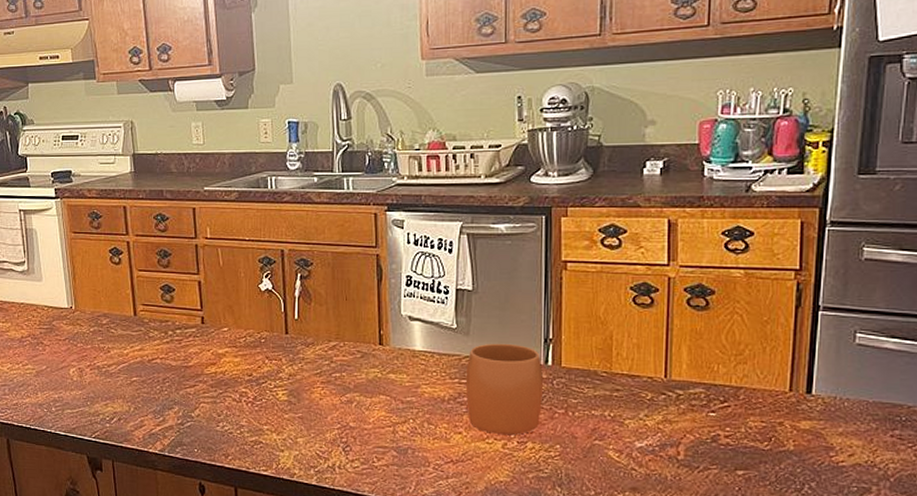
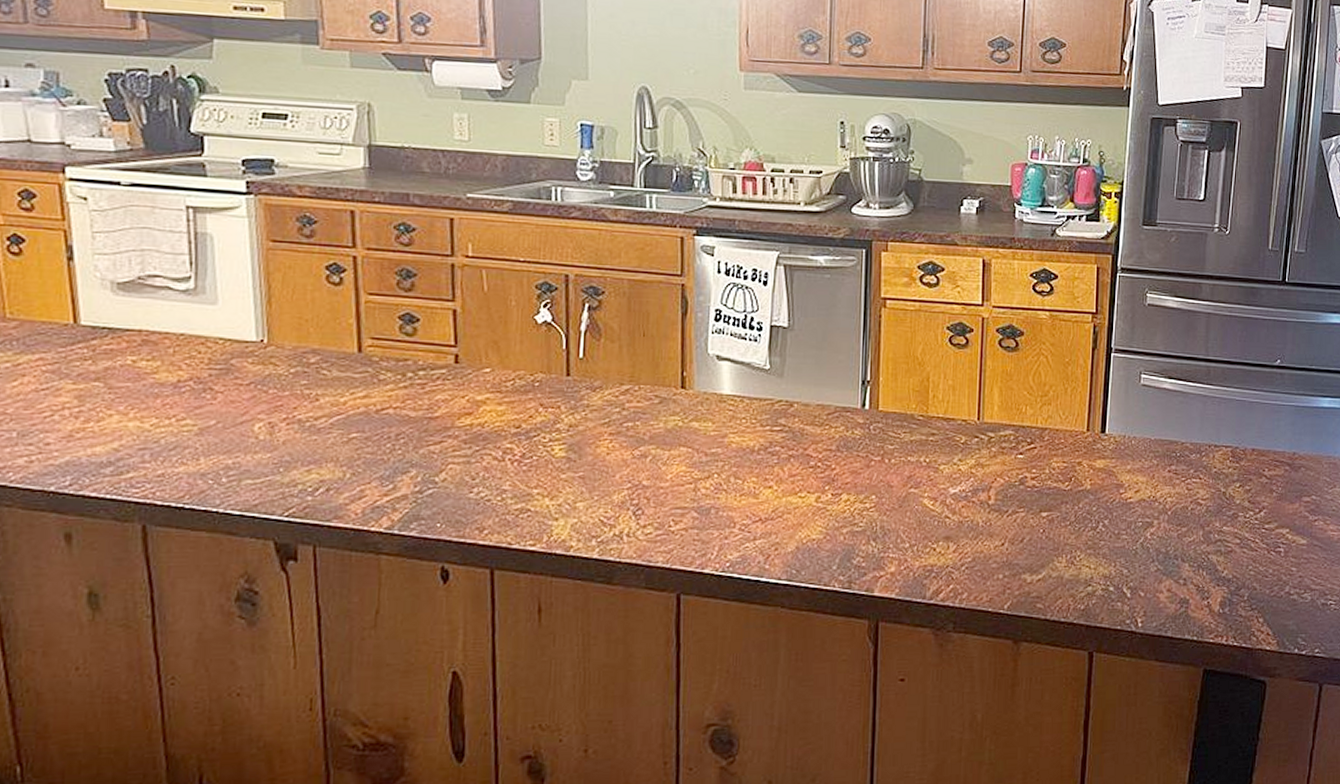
mug: present [465,343,544,435] -> none [777,385,861,486]

